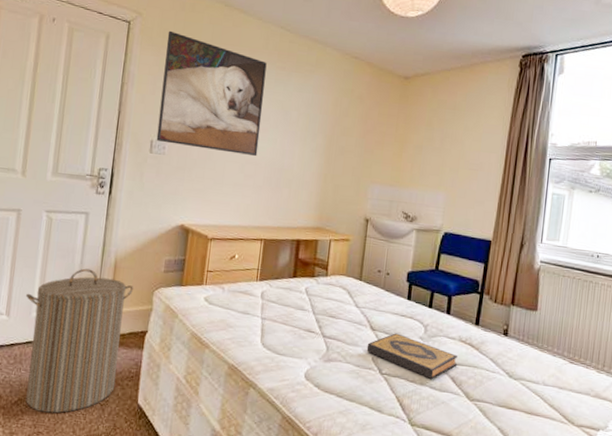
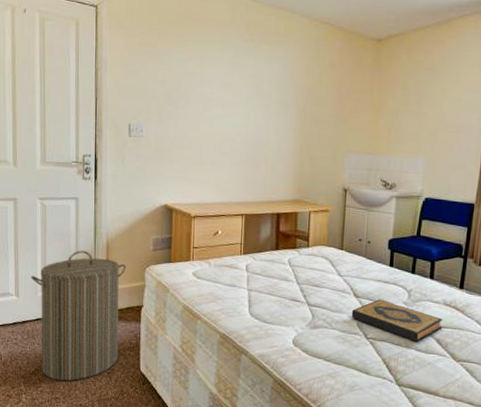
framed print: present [156,30,267,157] -> none [133,11,235,134]

